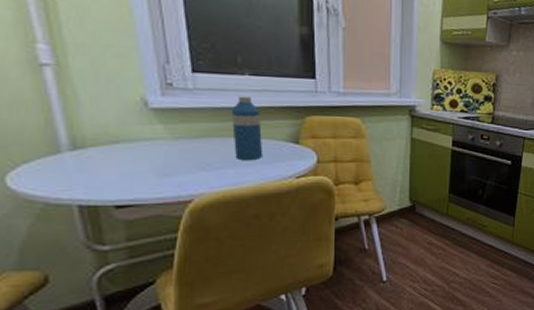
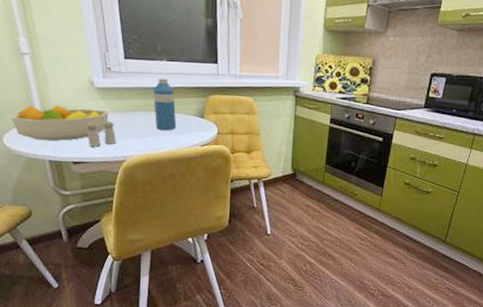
fruit bowl: none [20,131,169,180] -> present [11,105,109,141]
salt and pepper shaker: none [136,150,180,185] -> present [86,121,116,147]

